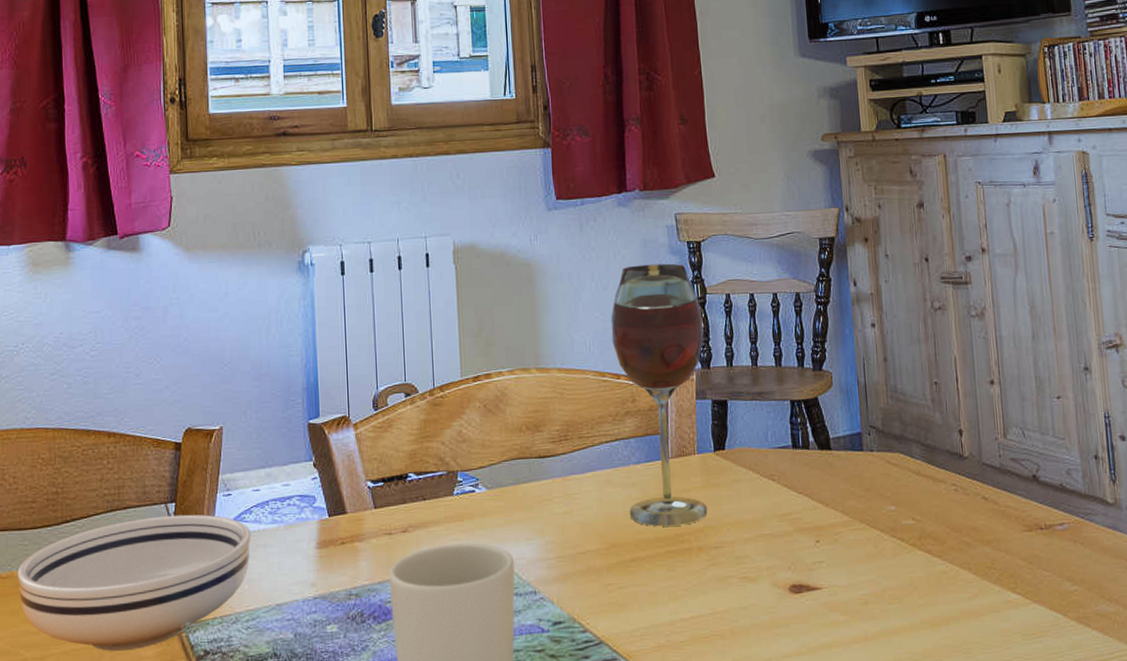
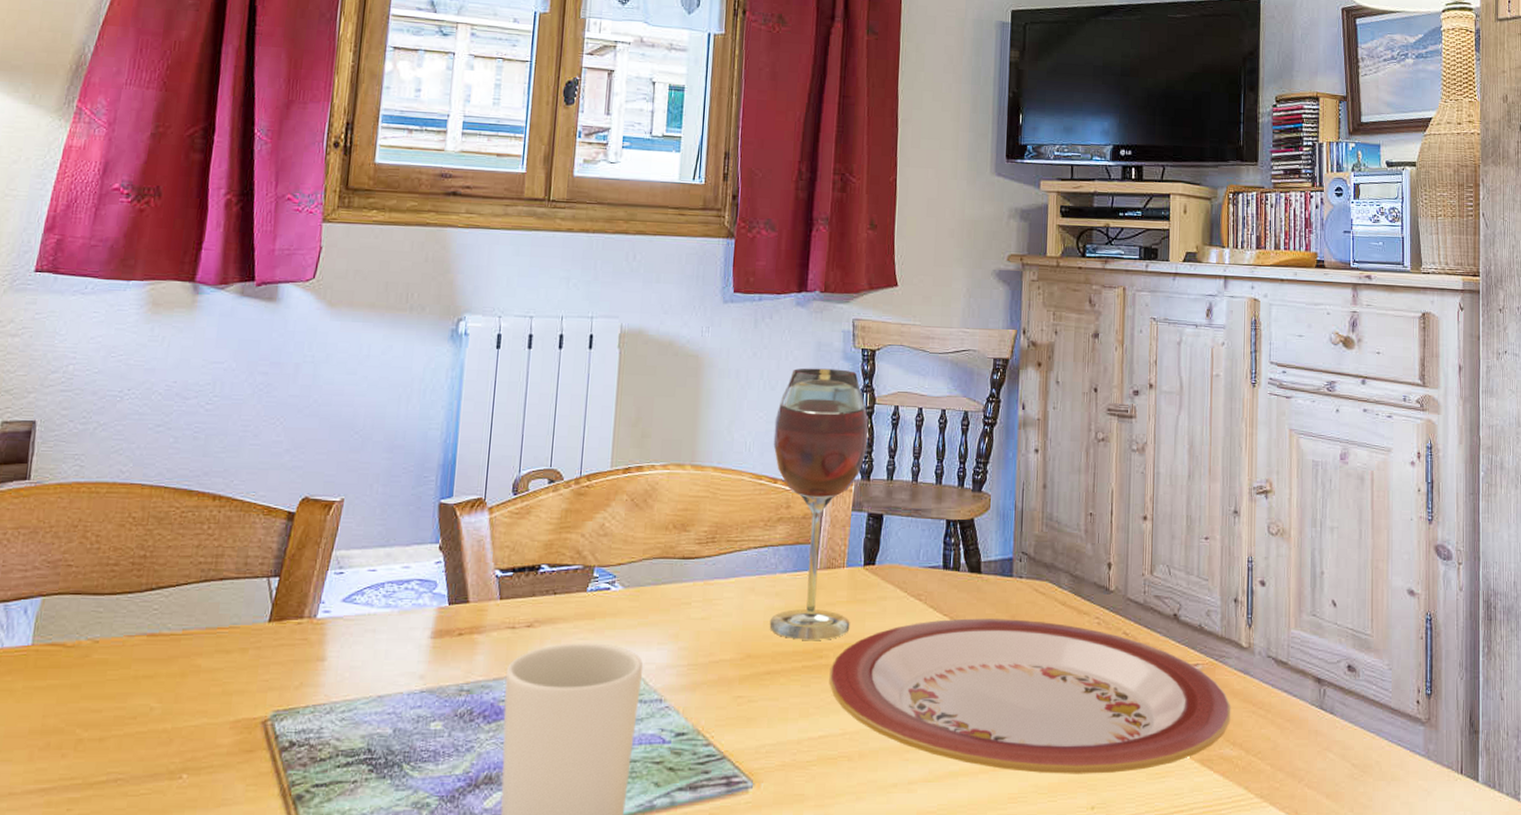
bowl: present [17,514,251,652] -> none [84,590,361,737]
plate: none [693,492,1104,640] -> present [829,618,1231,774]

